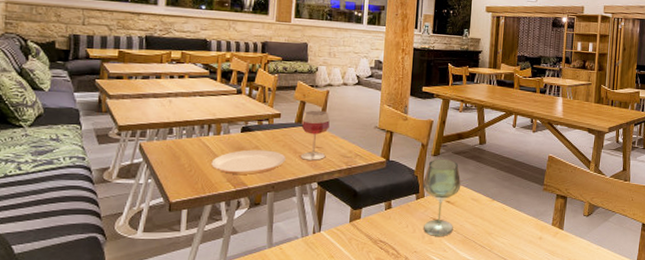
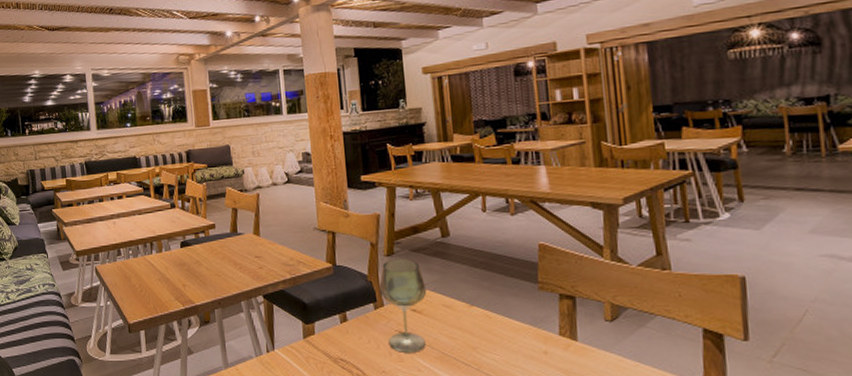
plate: present [211,149,286,175] -> none [158,264,227,292]
wineglass: present [300,110,330,161] -> none [236,216,267,273]

